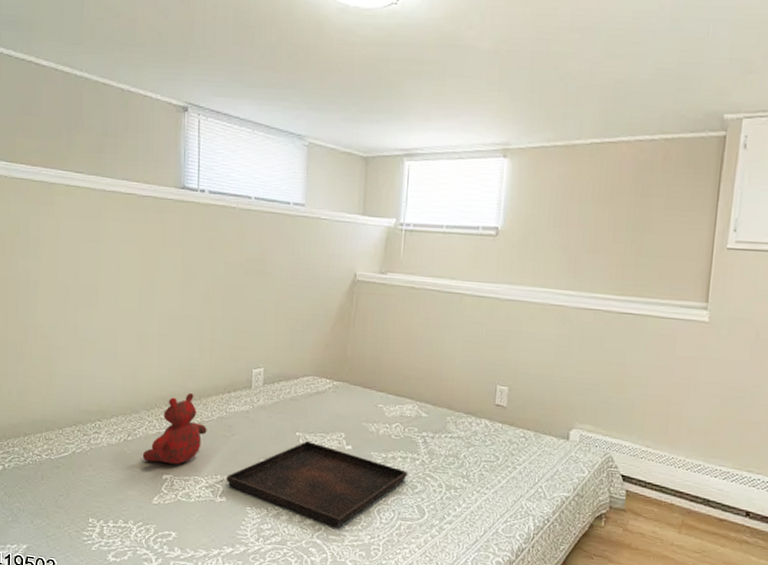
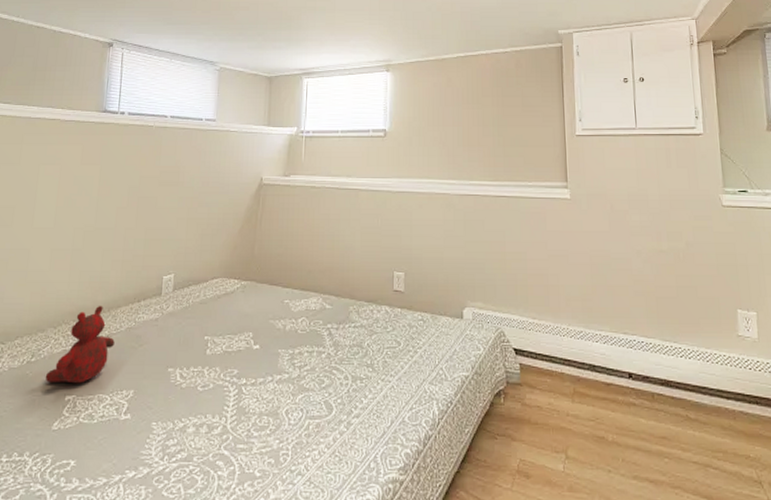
serving tray: present [226,441,407,527] -> none [131,345,314,434]

